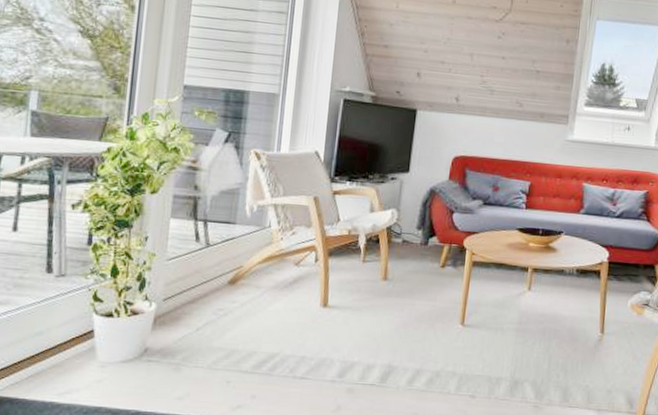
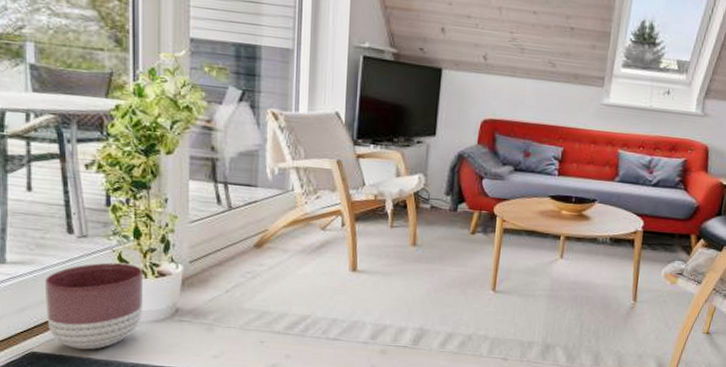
planter: none [14,301,116,393] -> present [45,262,143,350]

